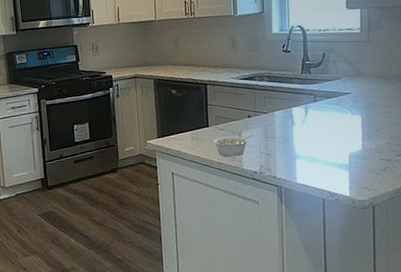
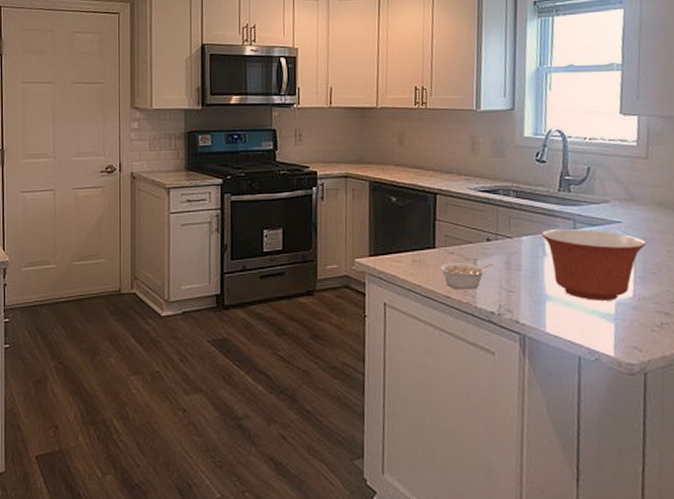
mixing bowl: none [290,101,371,156] -> present [542,229,647,301]

